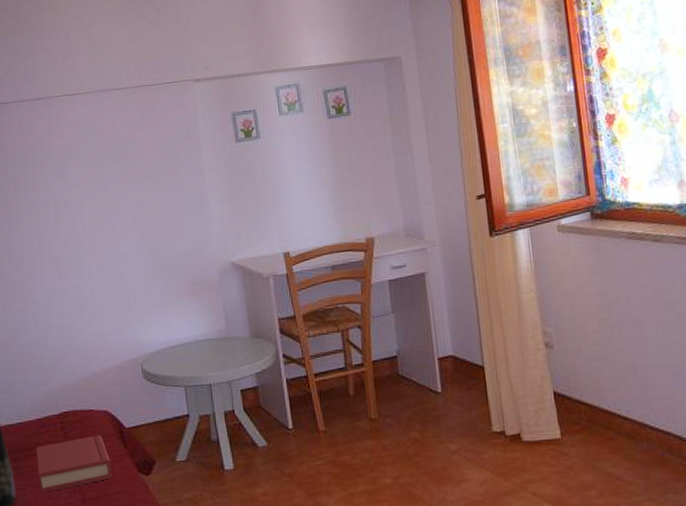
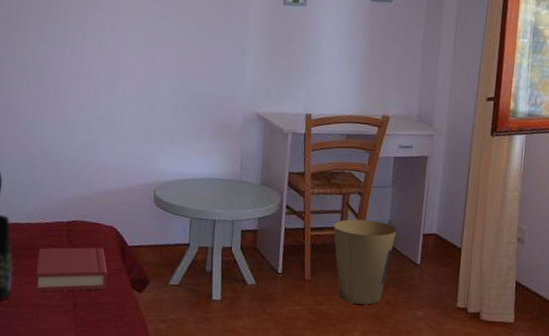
trash can: none [337,353,409,448] -> present [333,219,397,305]

